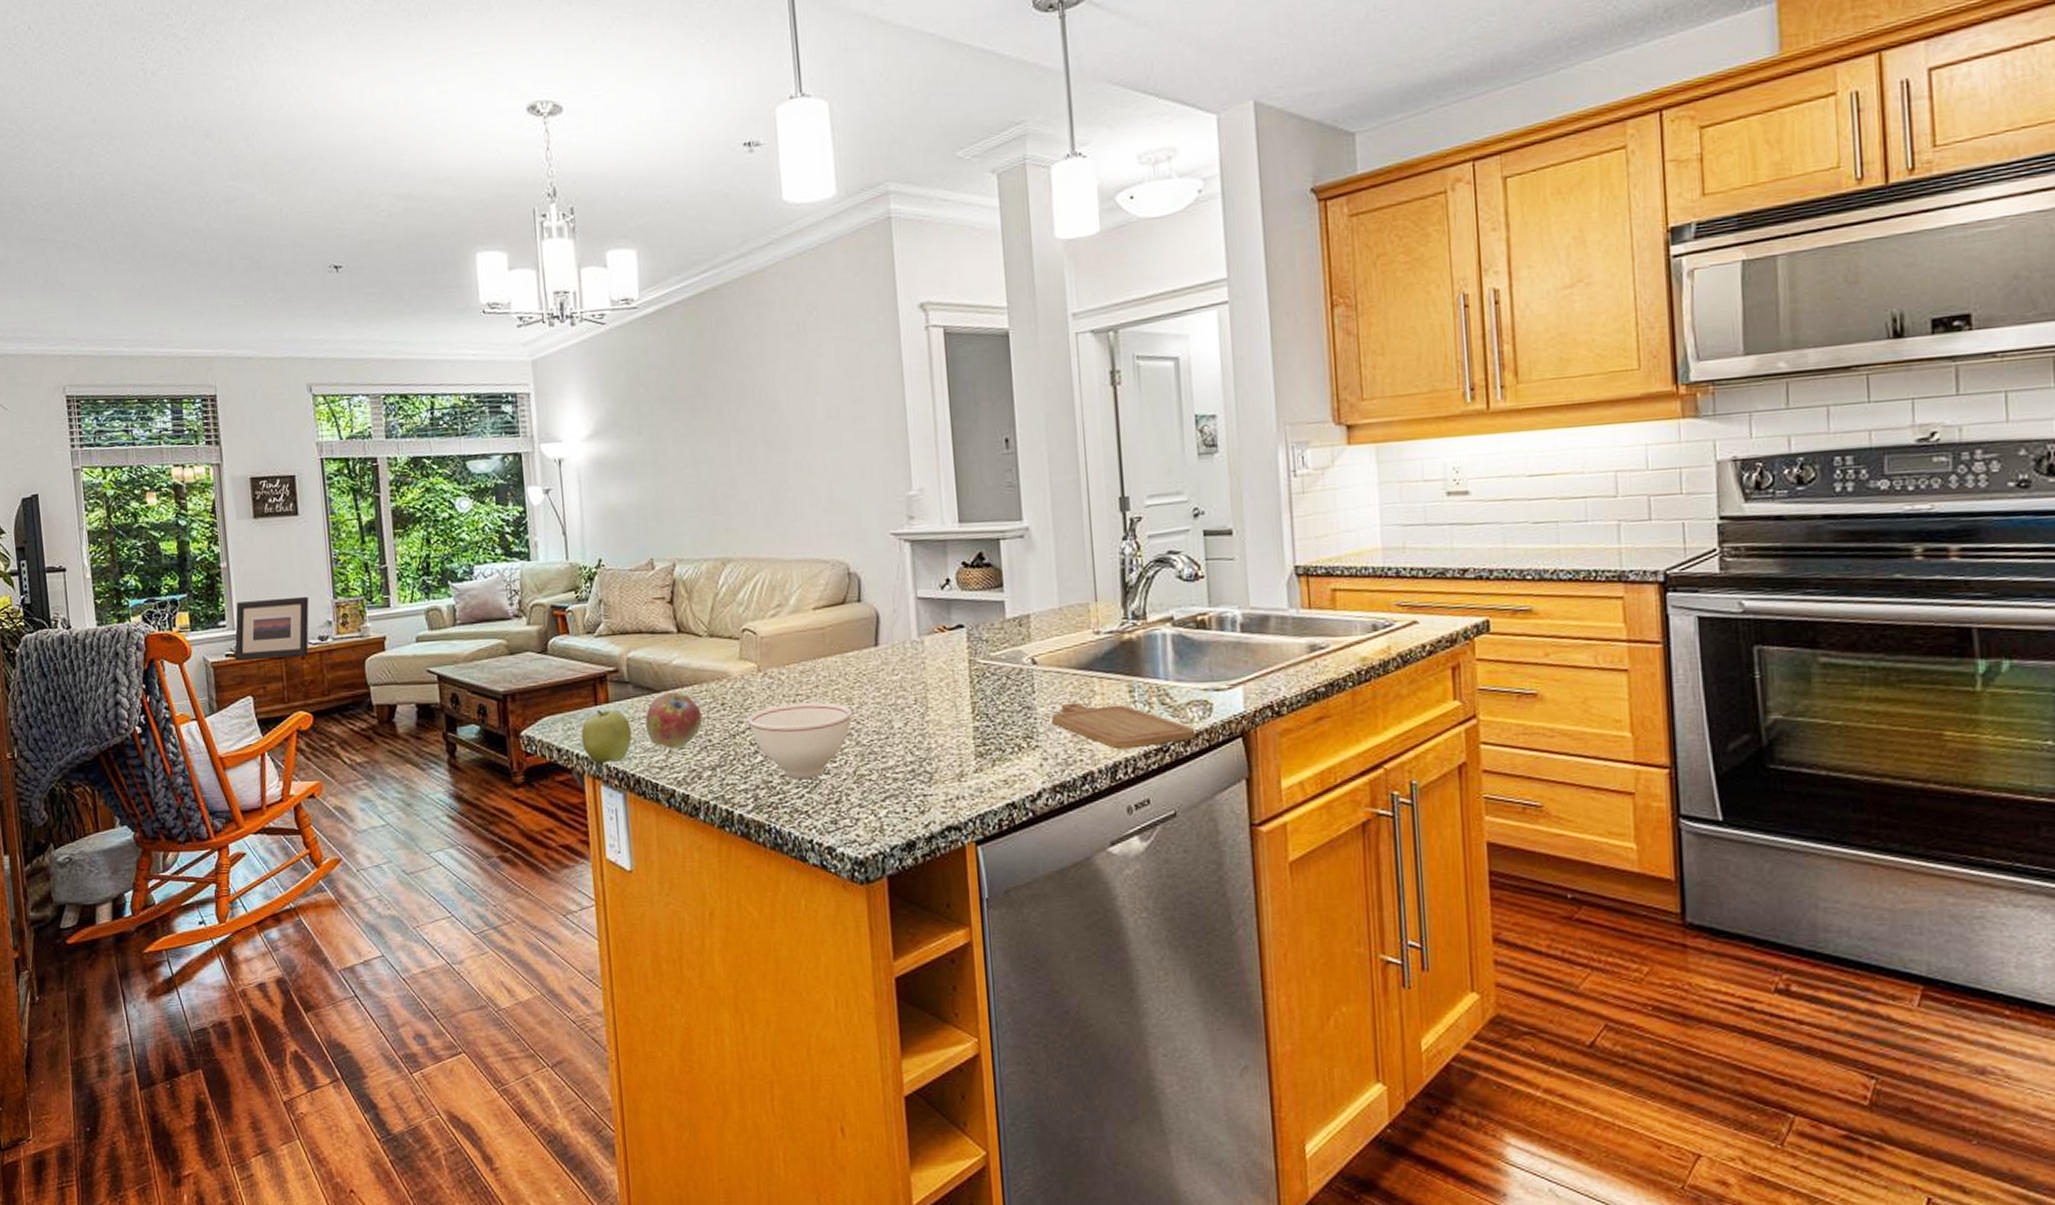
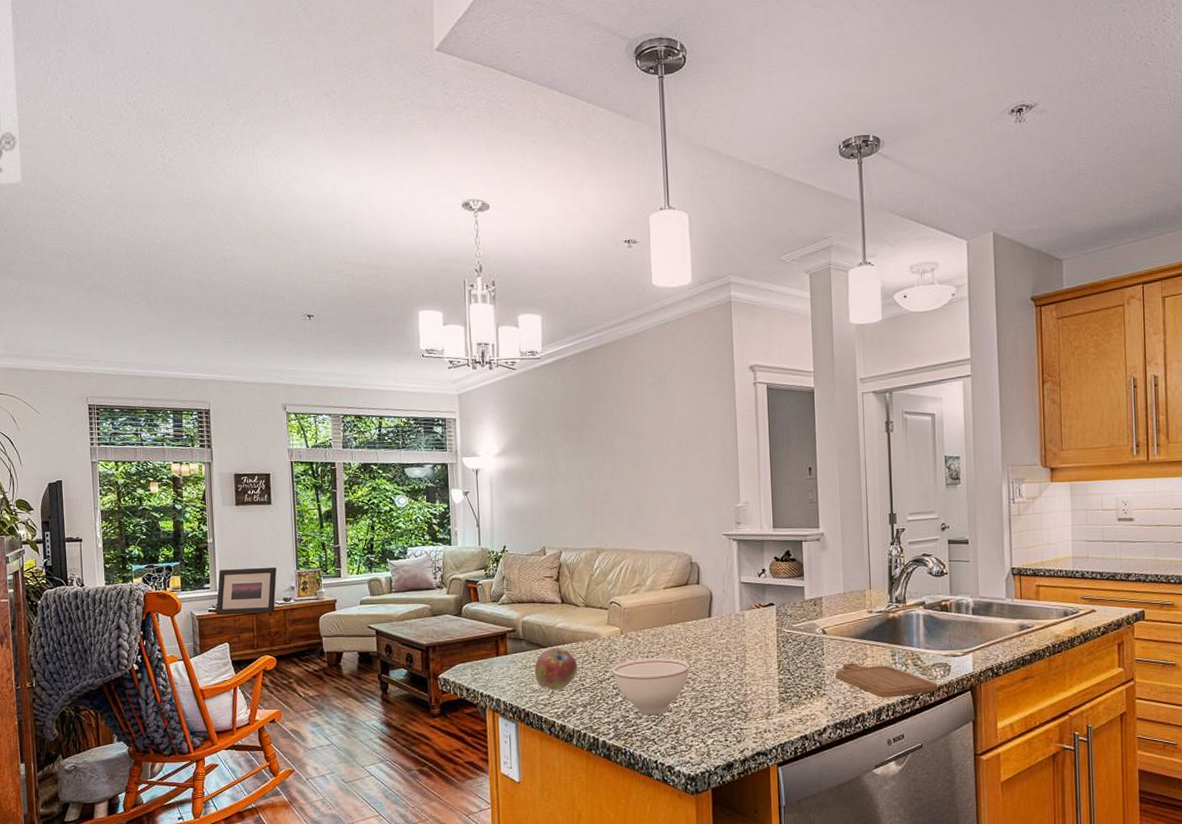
fruit: present [581,709,633,763] -> none [485,660,524,700]

